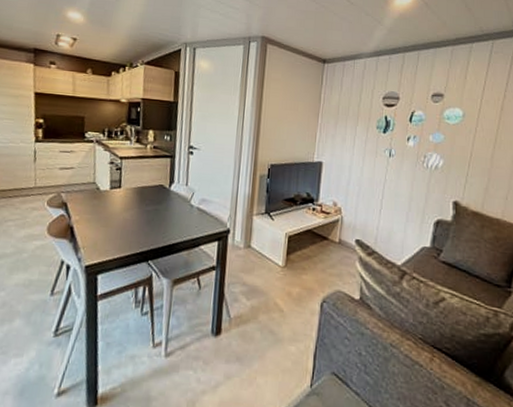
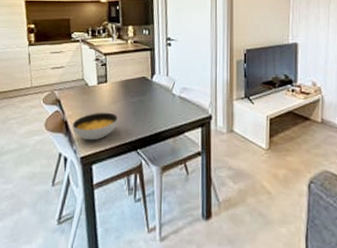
soup bowl: none [78,219,131,249] -> present [72,112,119,141]

